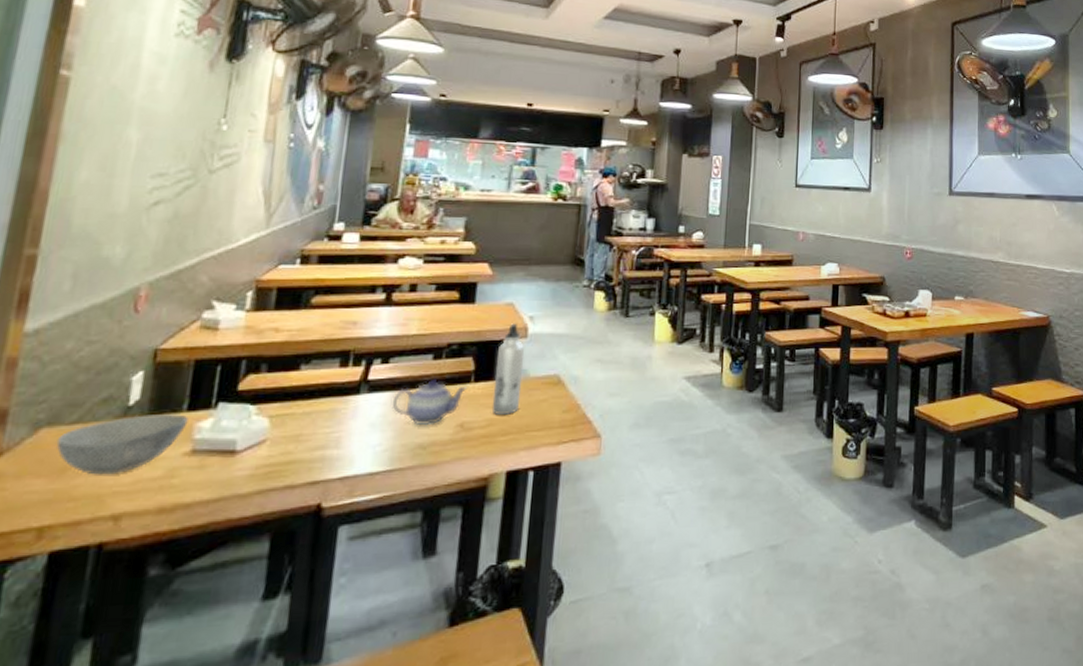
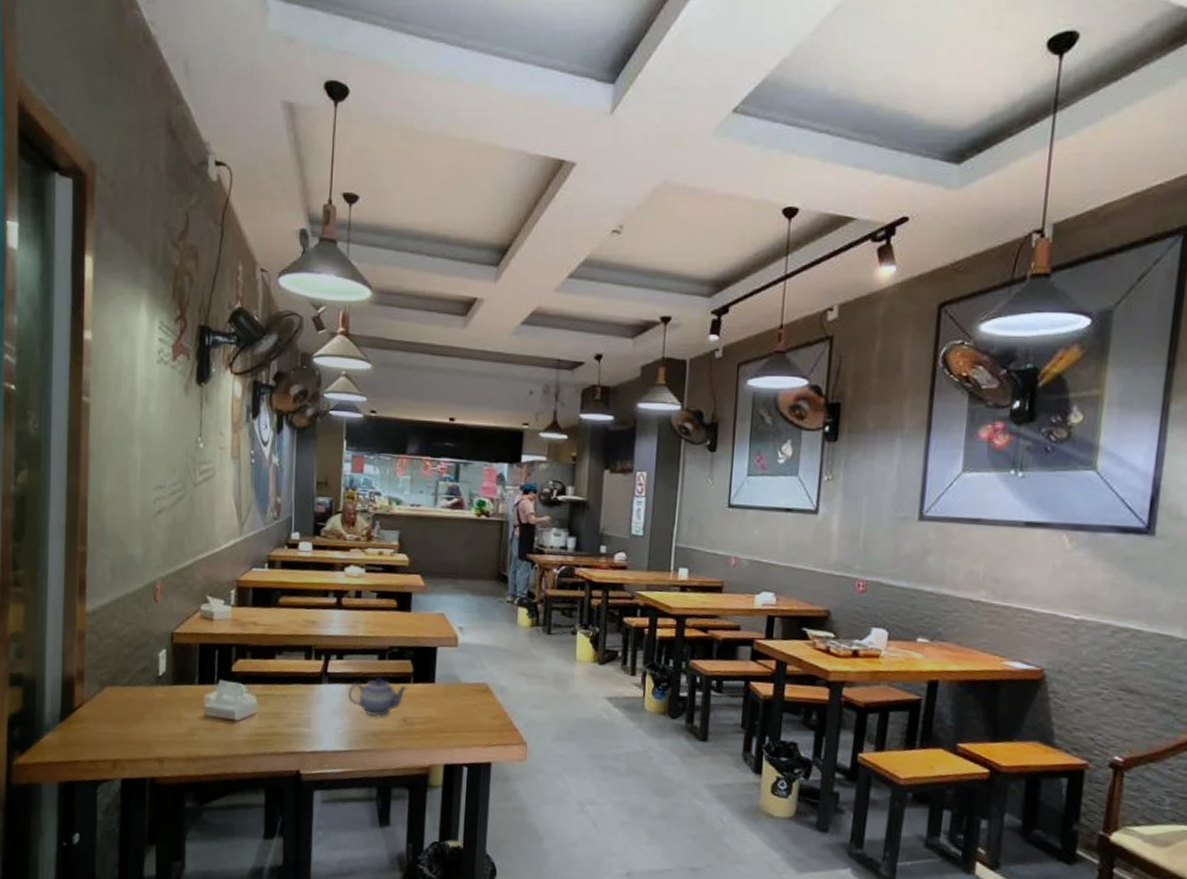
soup bowl: present [56,414,189,475] -> none [116,683,200,728]
water bottle: present [491,323,525,415] -> none [429,632,456,715]

